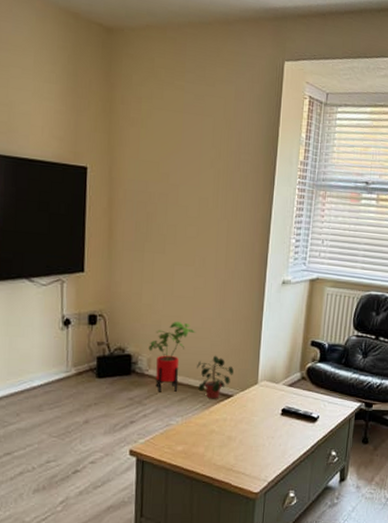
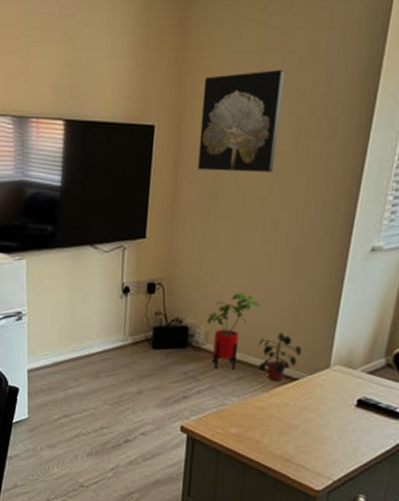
wall art: none [131,128,203,216] -> present [198,69,285,172]

